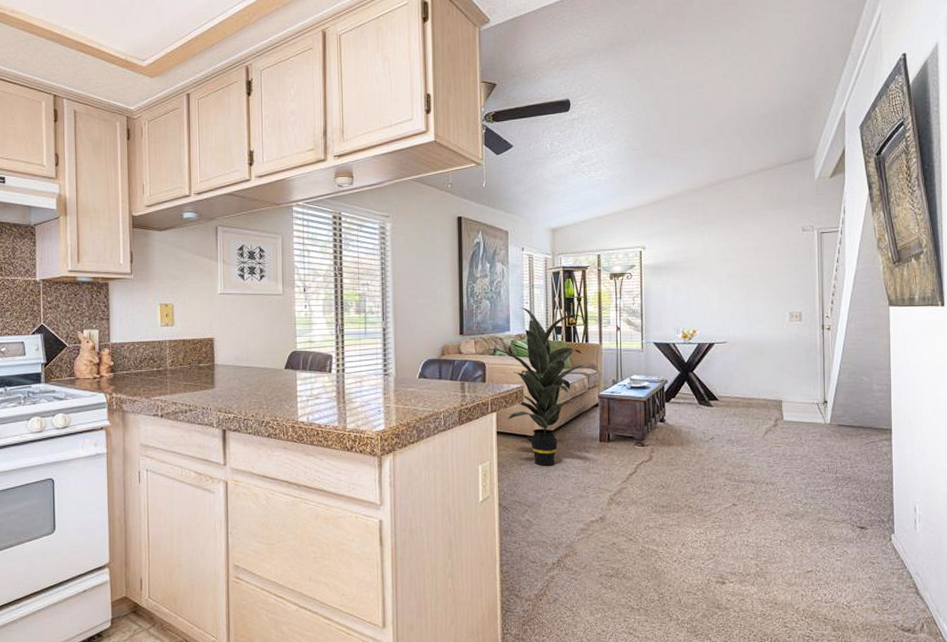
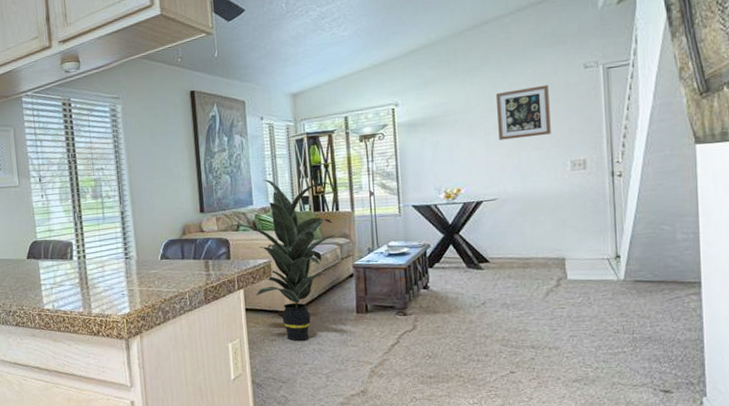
wall art: none [728,242,774,289] -> present [495,84,551,140]

